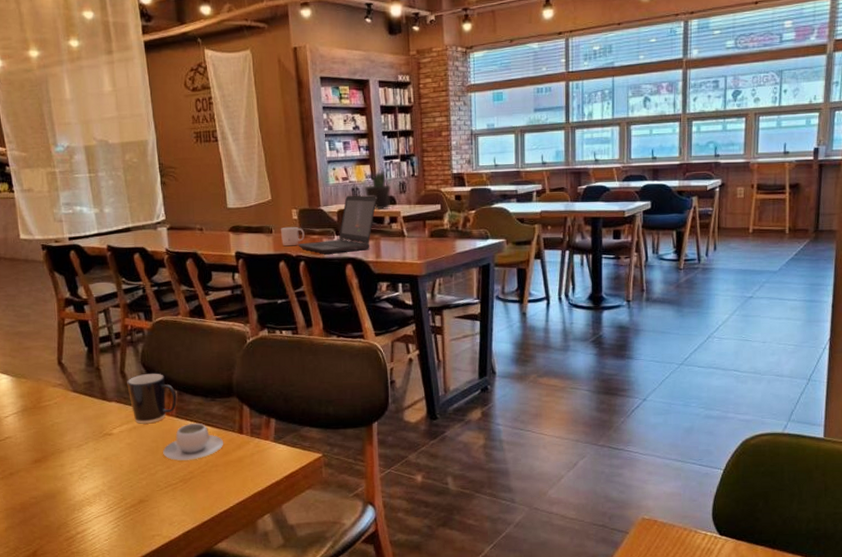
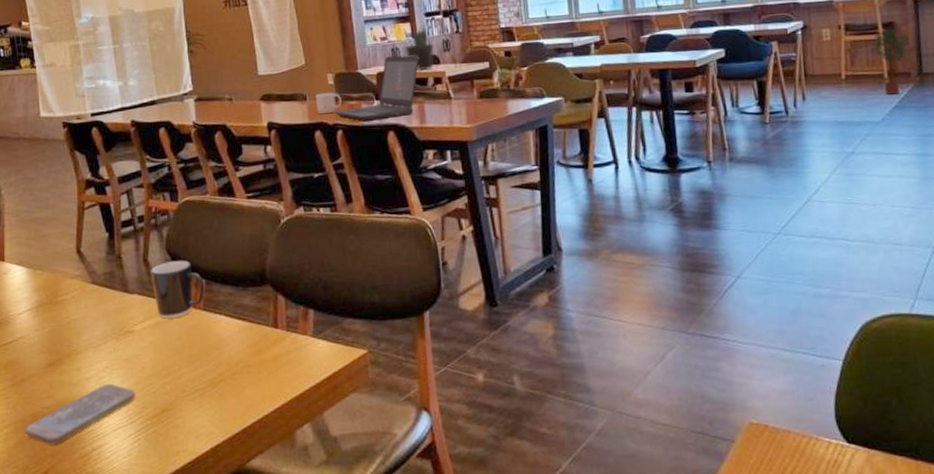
smartphone: none [14,478,115,529] -> present [24,383,135,445]
teacup: present [163,422,224,461] -> none [189,316,257,361]
potted tree: none [777,190,811,248] -> present [871,29,910,95]

